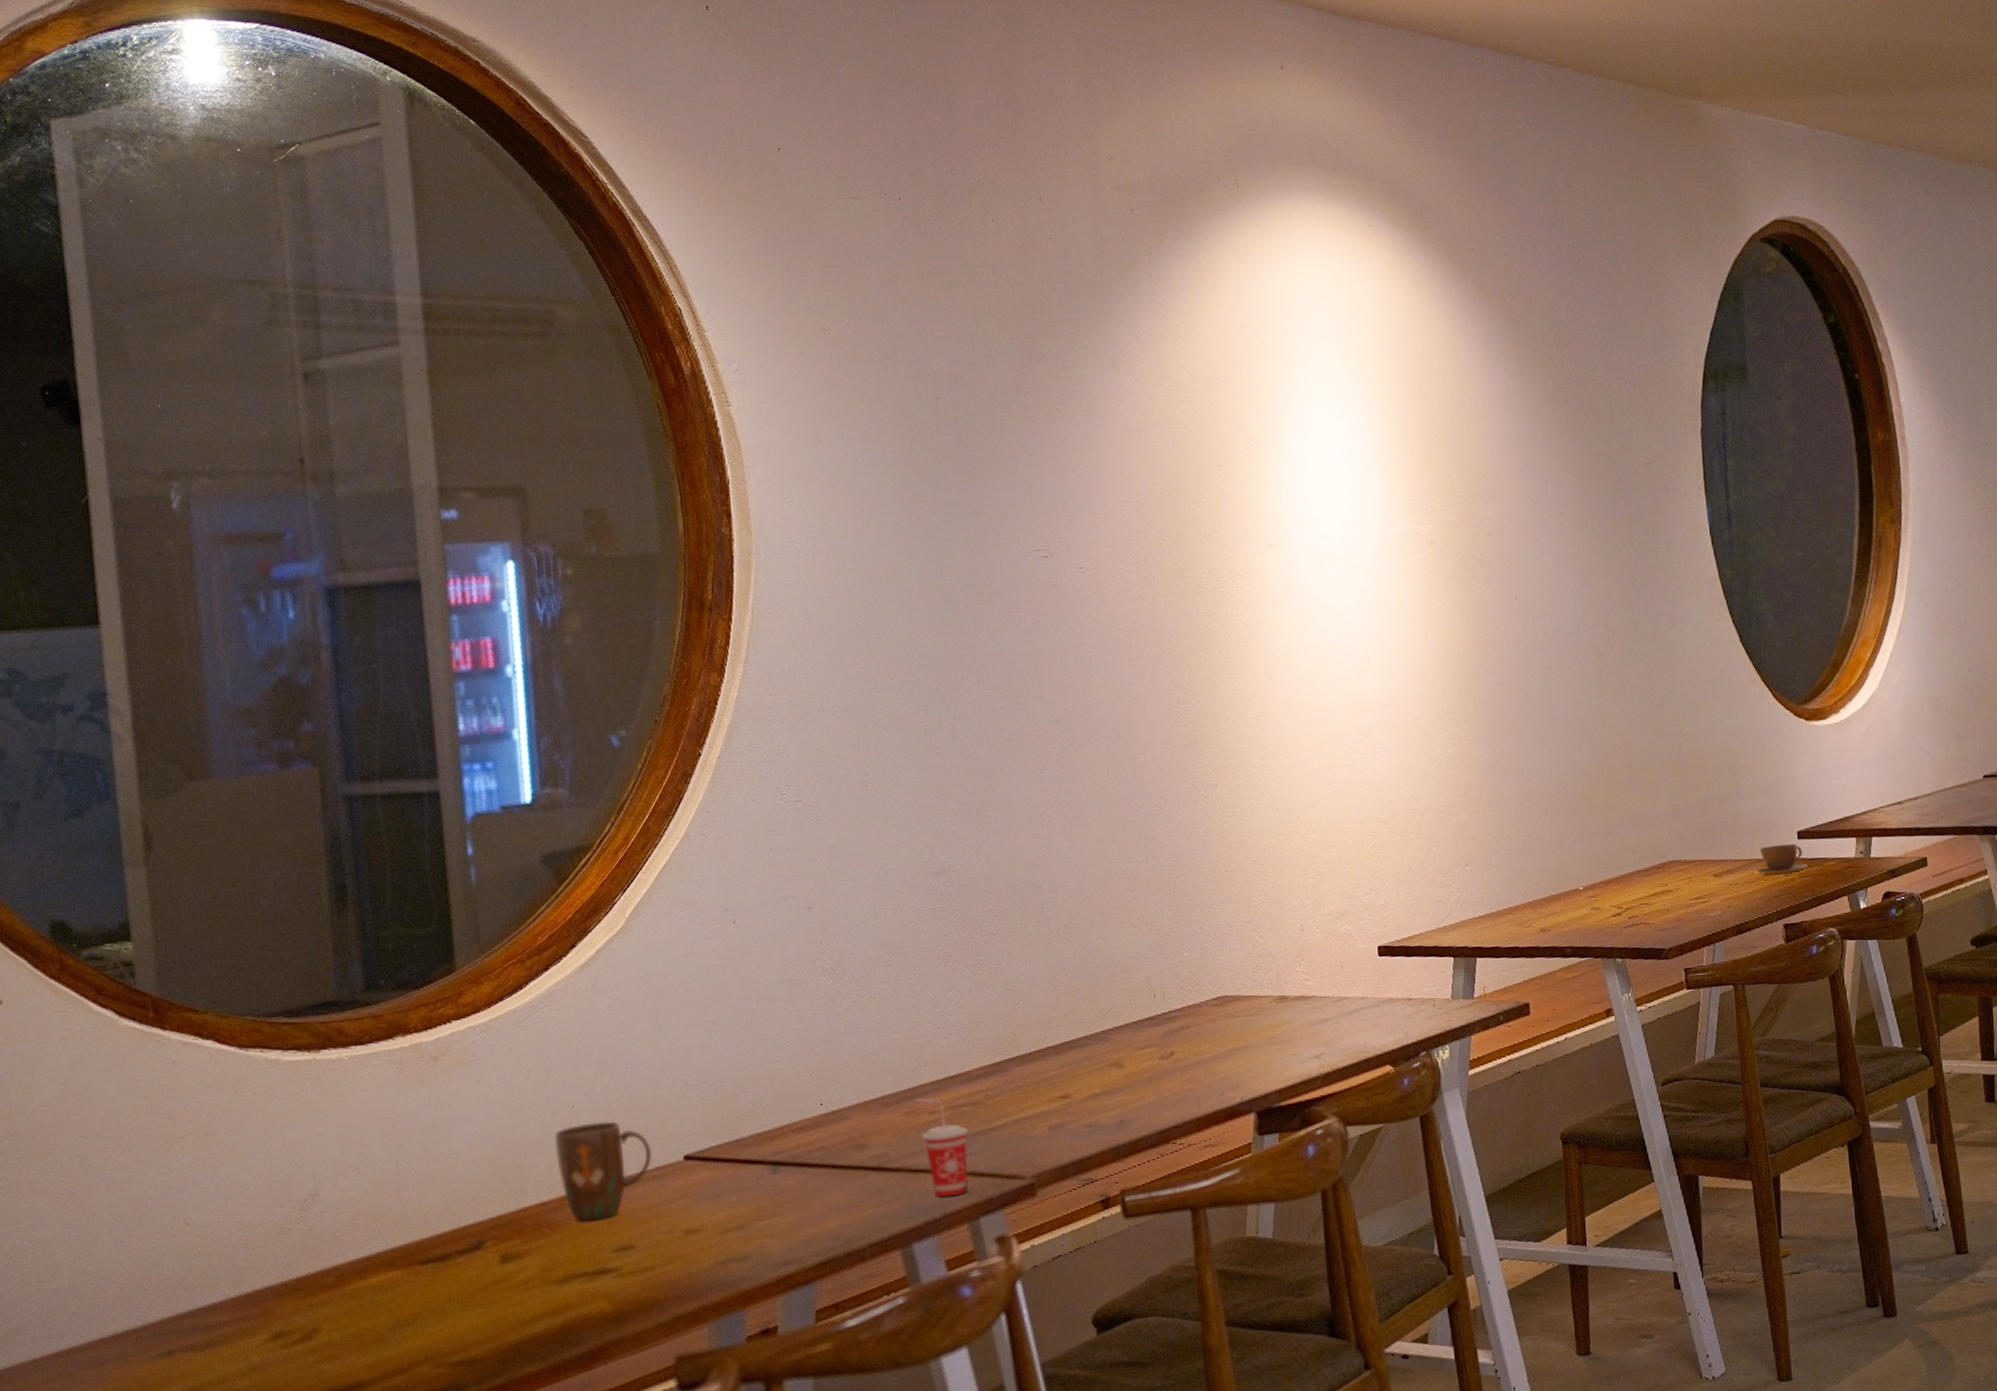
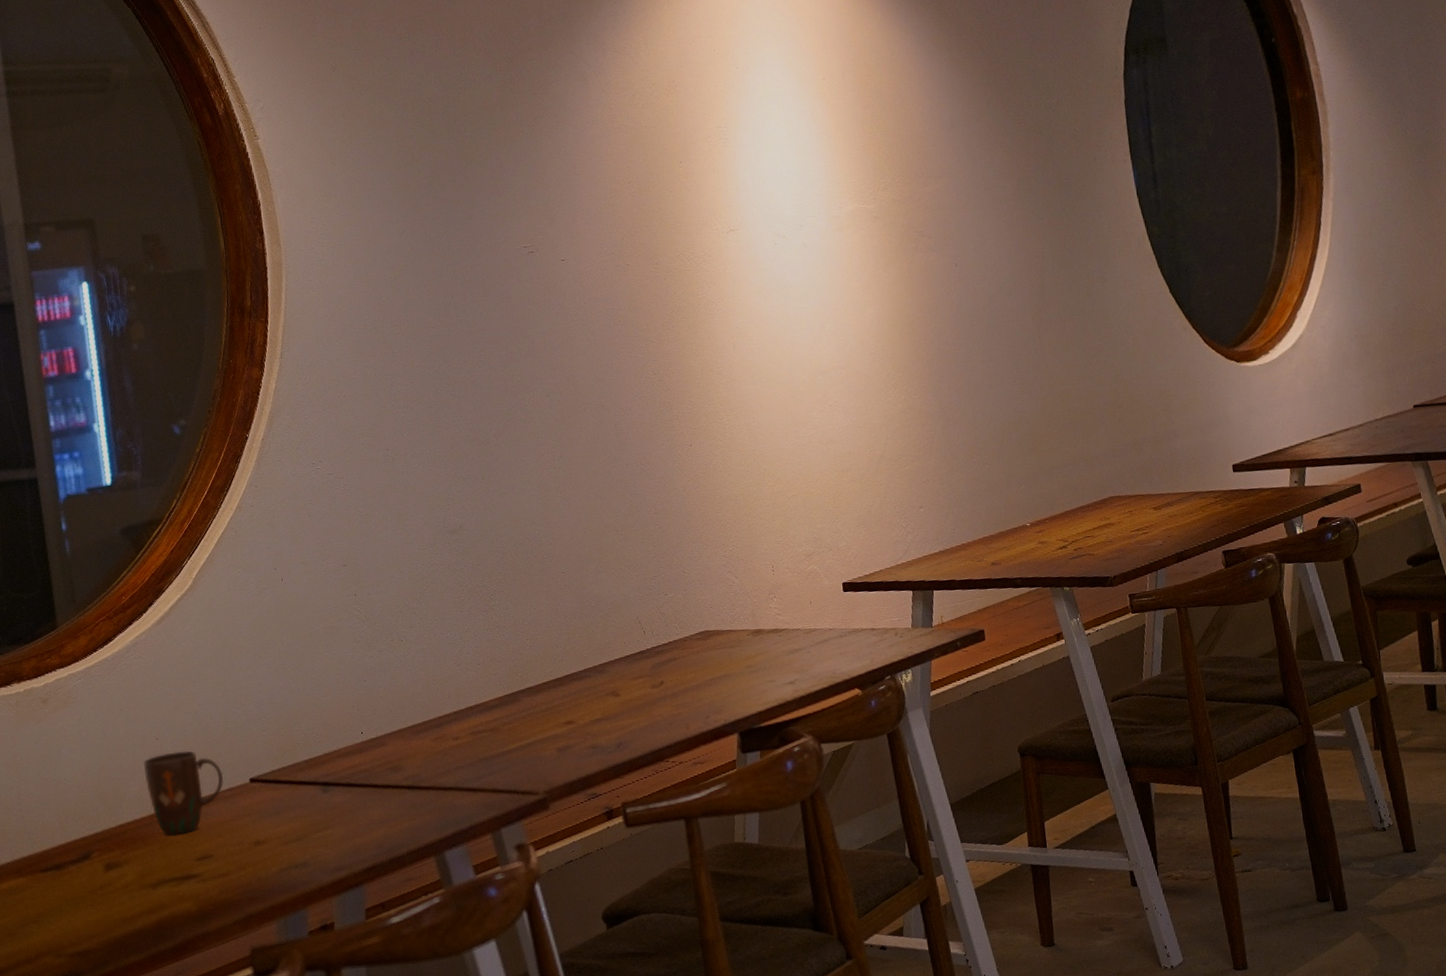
beverage cup: present [914,1097,969,1197] -> none [440,726,490,811]
teacup: present [1755,843,1808,875] -> none [1193,476,1244,506]

